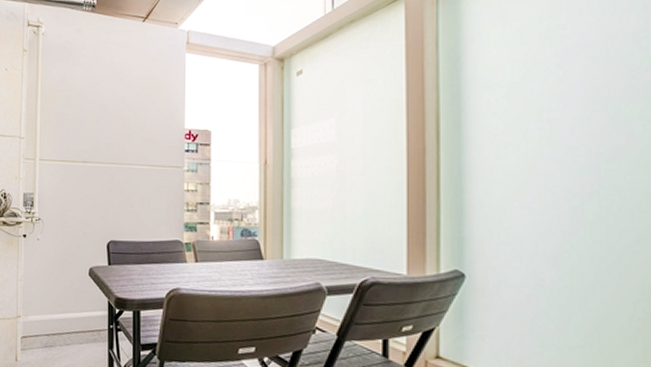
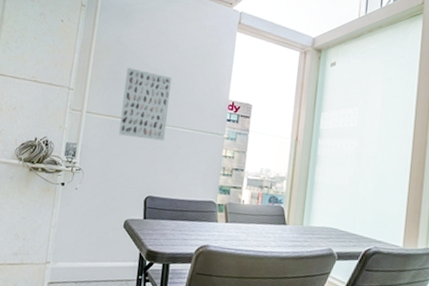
wall art: none [74,108,122,181] -> present [119,67,172,141]

